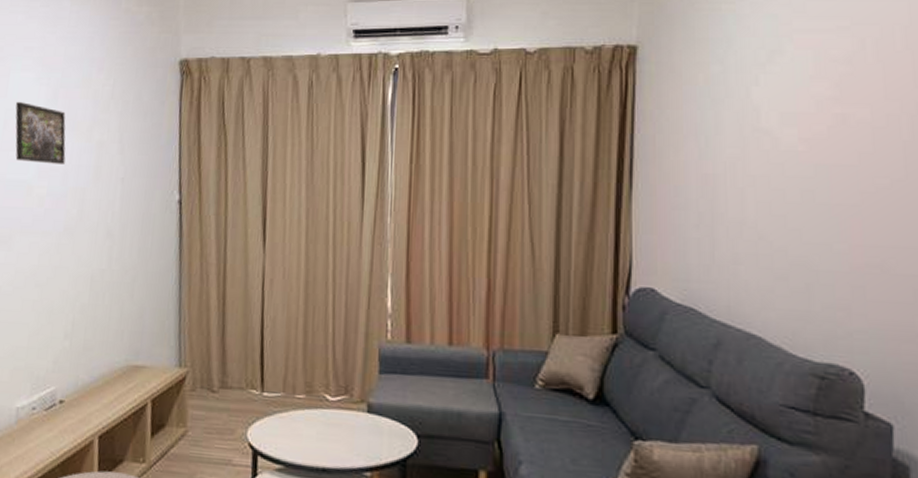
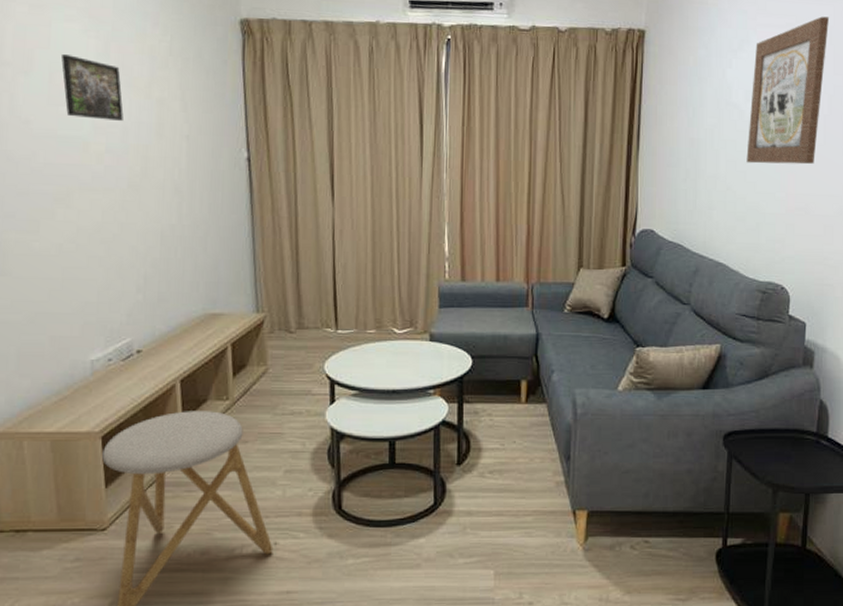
wall art: none [785,15,902,207] -> present [746,16,829,165]

